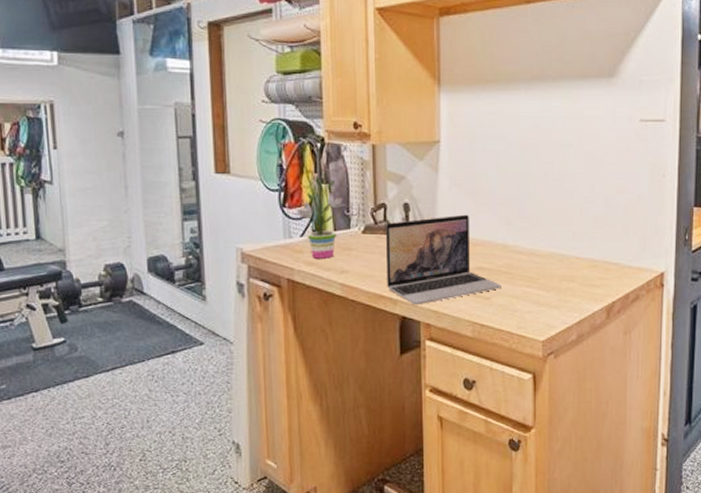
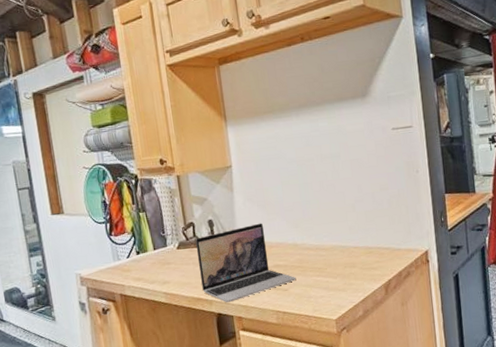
potted plant: present [294,176,347,259] -> none [119,207,162,275]

